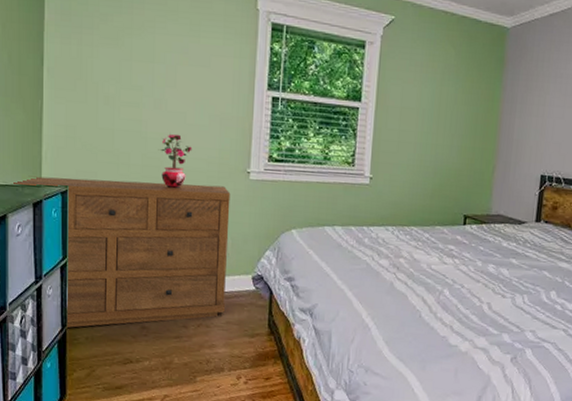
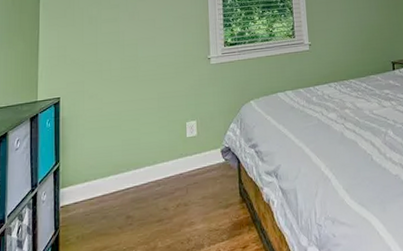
dresser: present [13,176,231,328] -> none [14,74,201,230]
potted plant: present [158,133,192,189] -> none [134,37,162,84]

